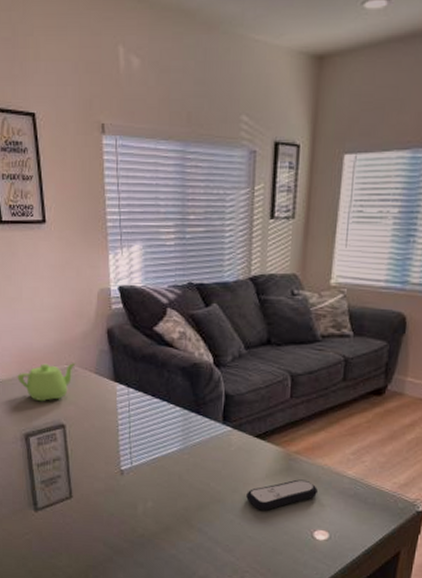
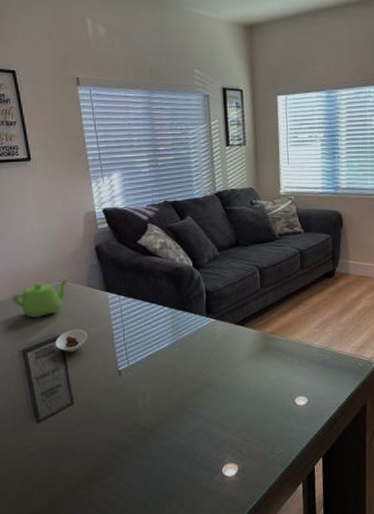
saucer: none [58,418,91,444] -> present [55,329,87,353]
remote control: present [246,479,318,511] -> none [234,355,293,388]

